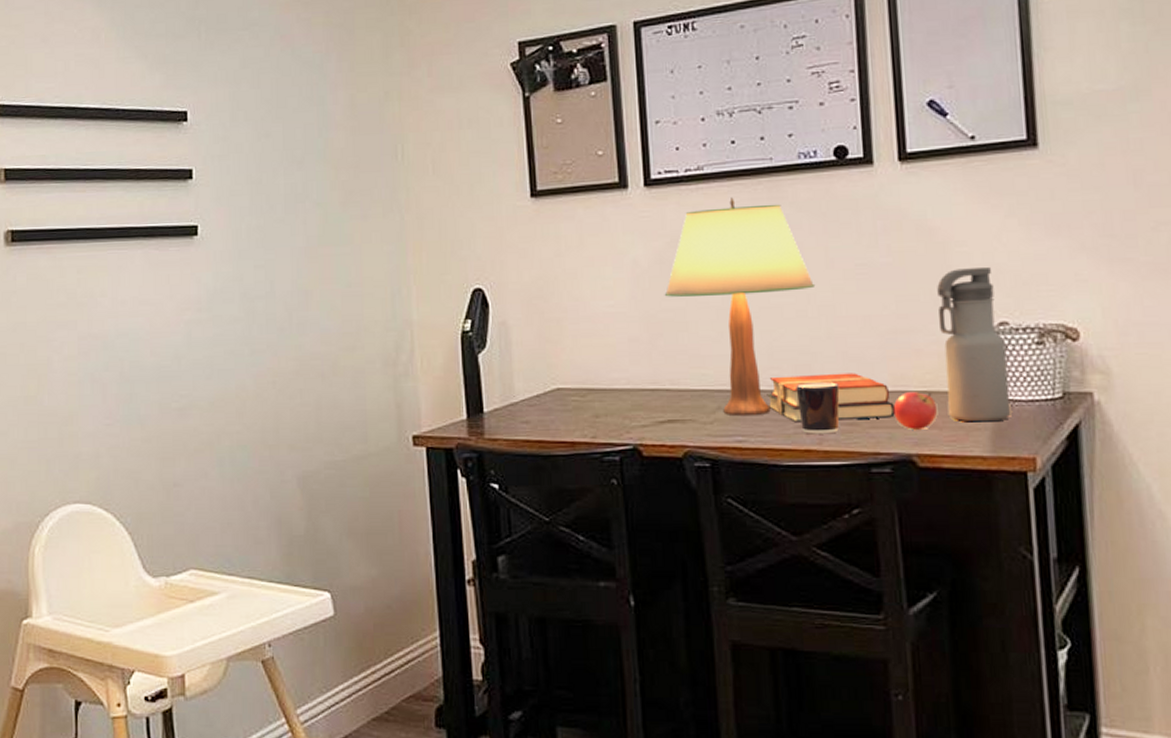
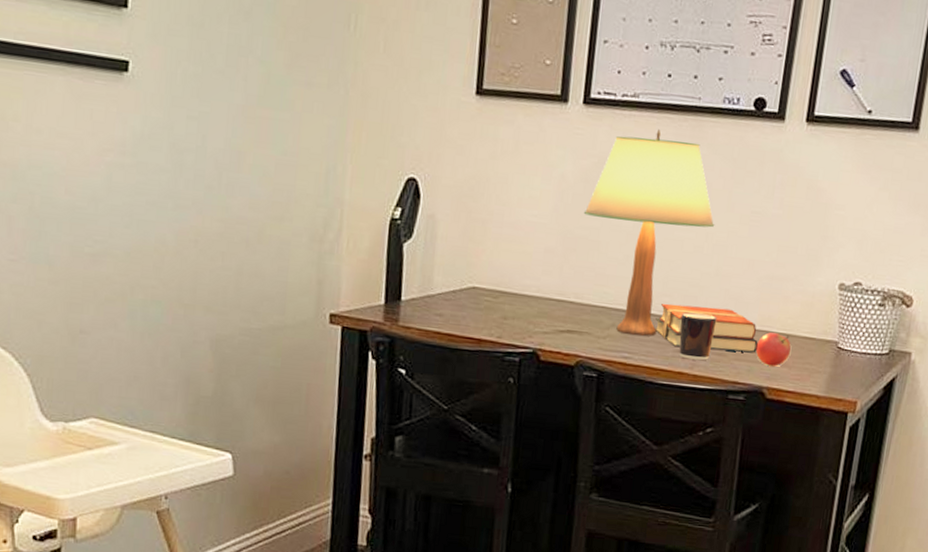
water bottle: present [937,267,1011,422] -> none [799,229,858,368]

